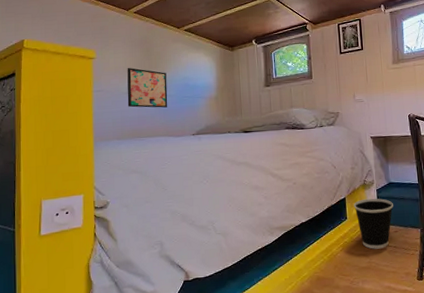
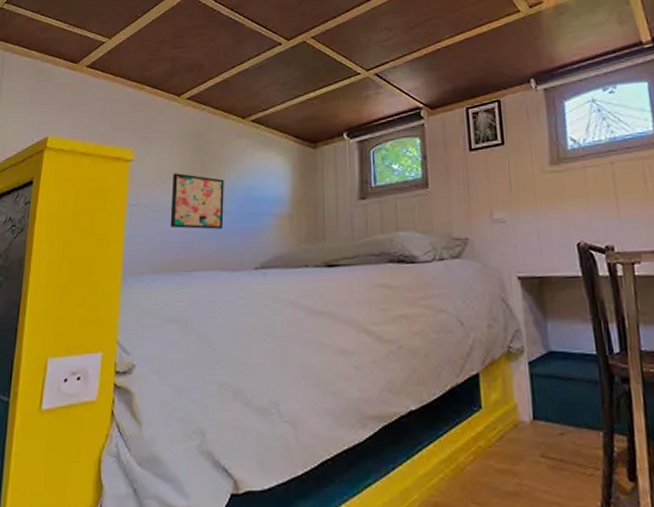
wastebasket: present [354,198,393,249] -> none [492,376,557,462]

